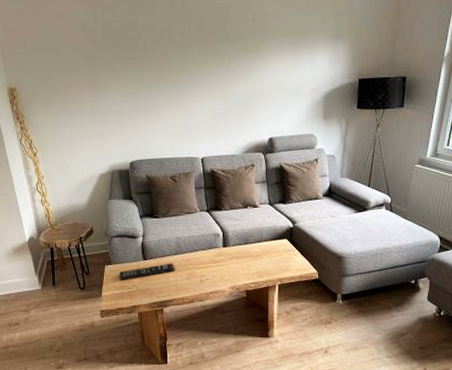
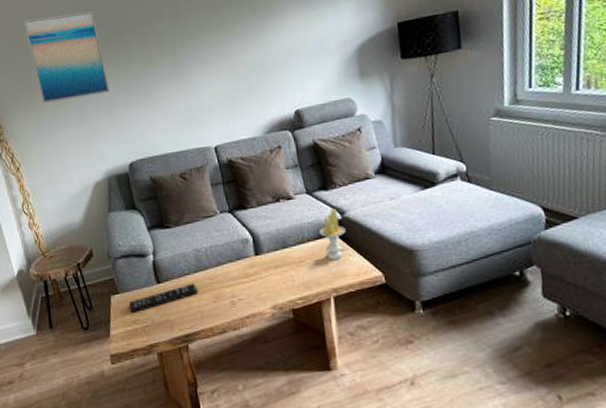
wall art: none [49,25,119,101] -> present [23,11,109,103]
candle: none [274,218,295,257] -> present [318,208,346,260]

